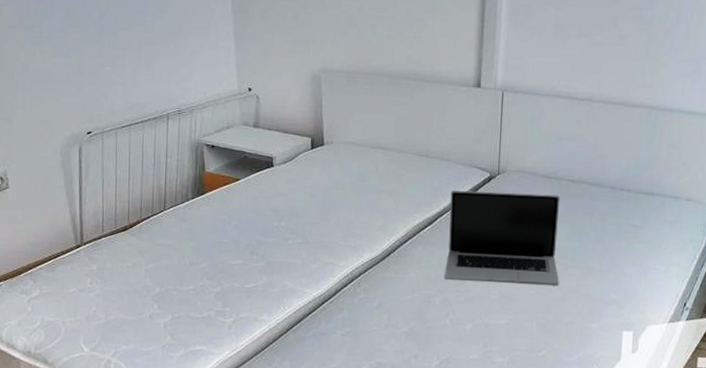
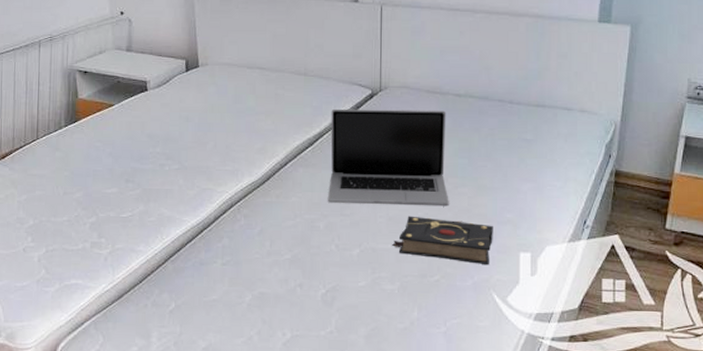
book: none [504,294,599,343] -> present [392,215,493,266]

